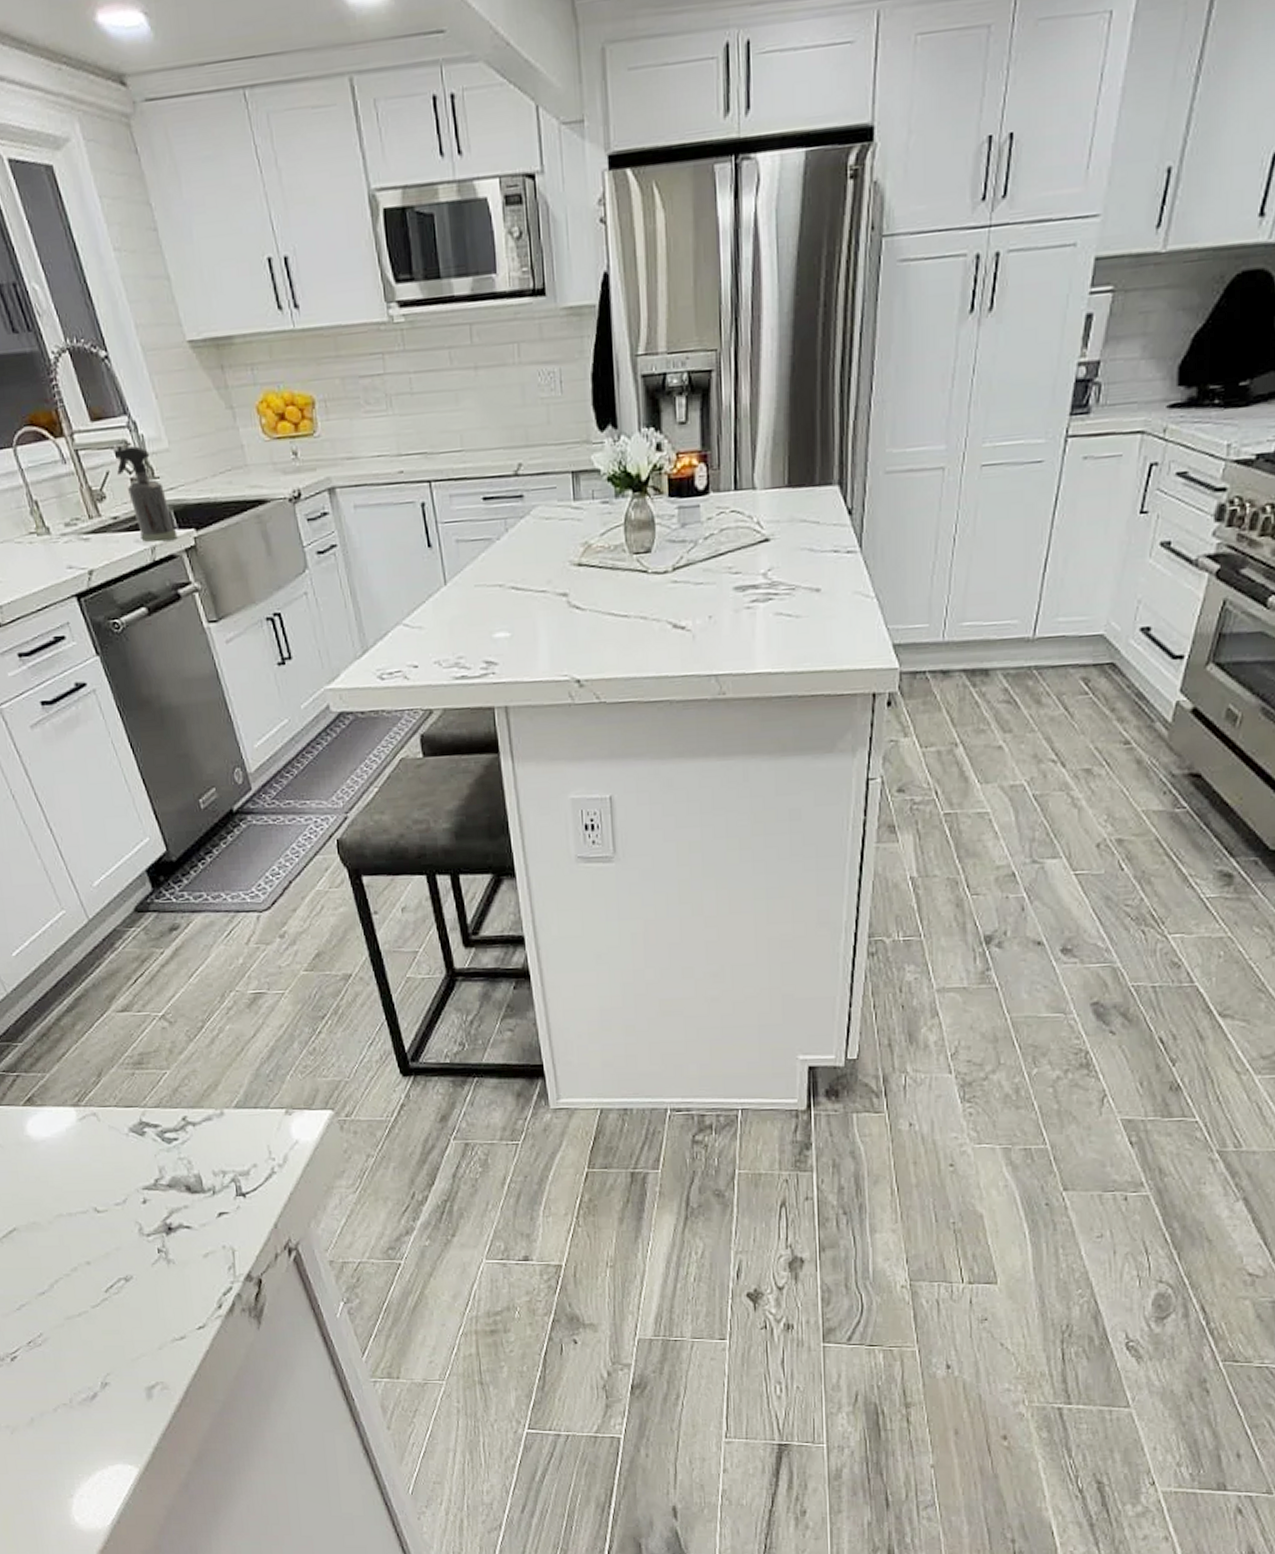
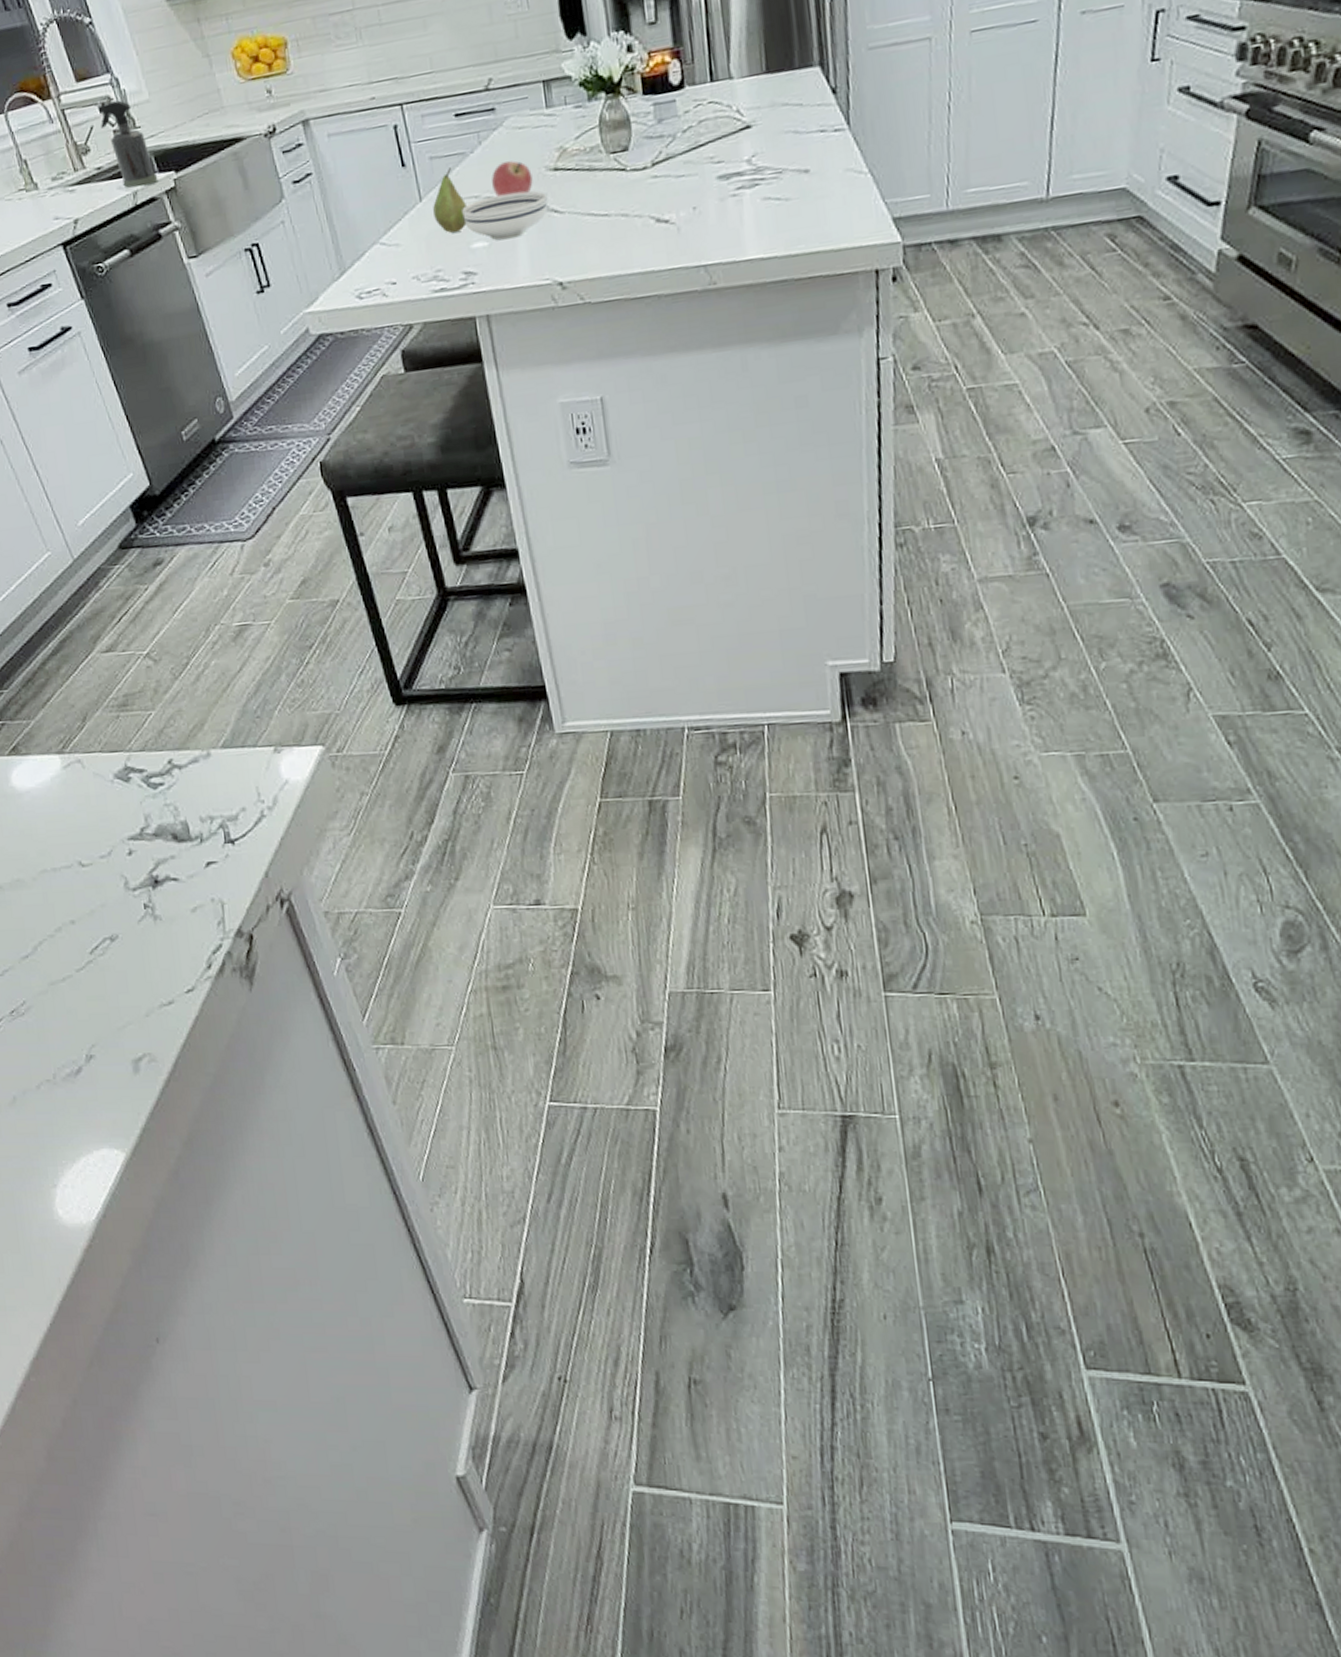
fruit: none [457,553,490,620] -> present [433,167,467,233]
bowl: none [486,584,570,632] -> present [462,191,548,241]
fruit: none [515,552,557,587] -> present [491,161,533,197]

